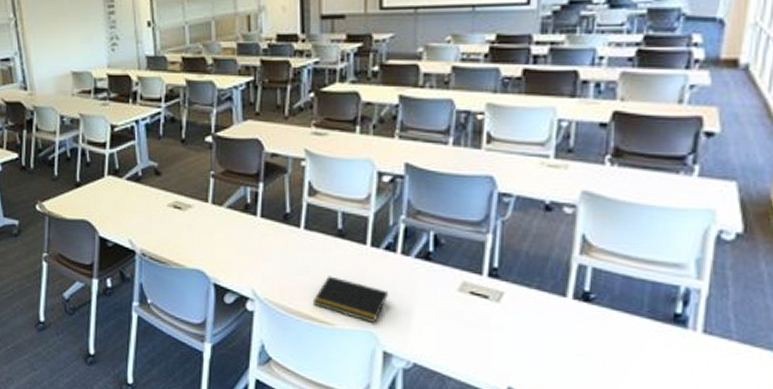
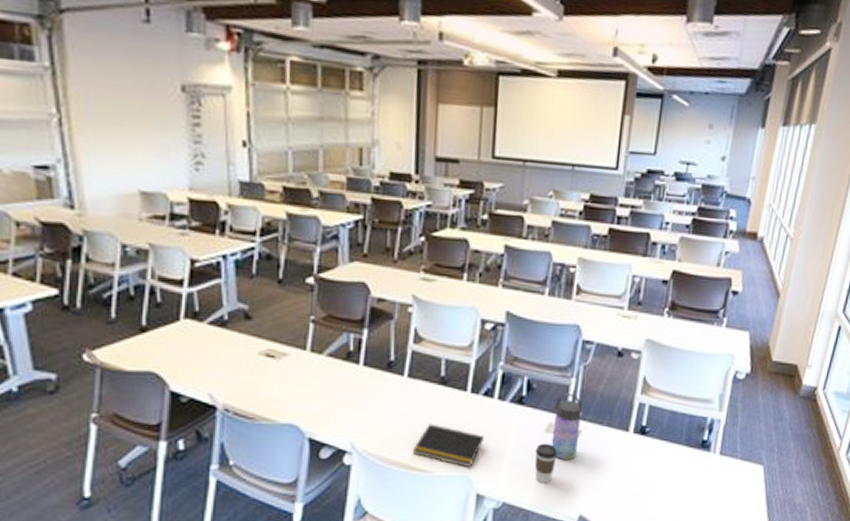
coffee cup: none [448,303,475,347] -> present [534,443,558,483]
water bottle: none [467,249,504,325] -> present [551,392,583,461]

